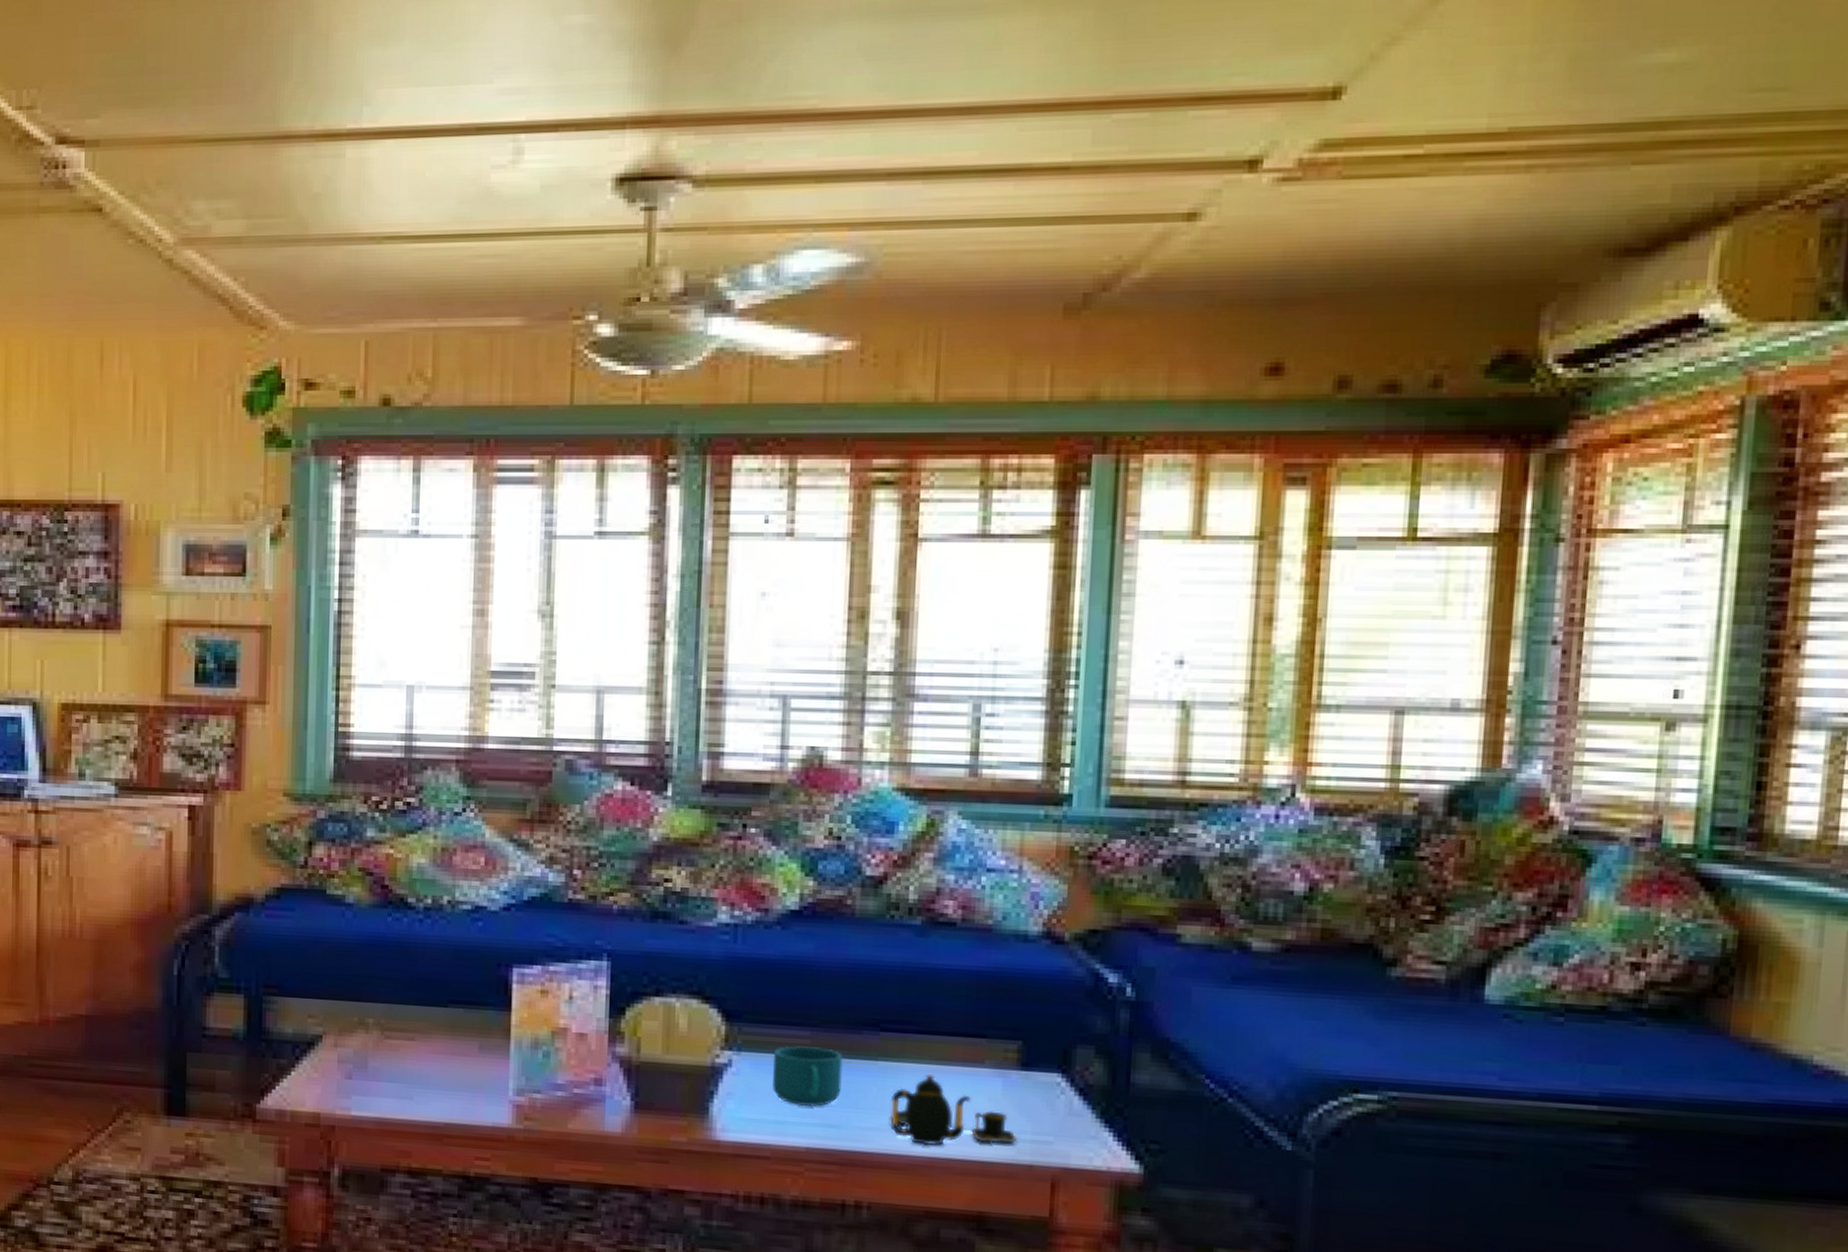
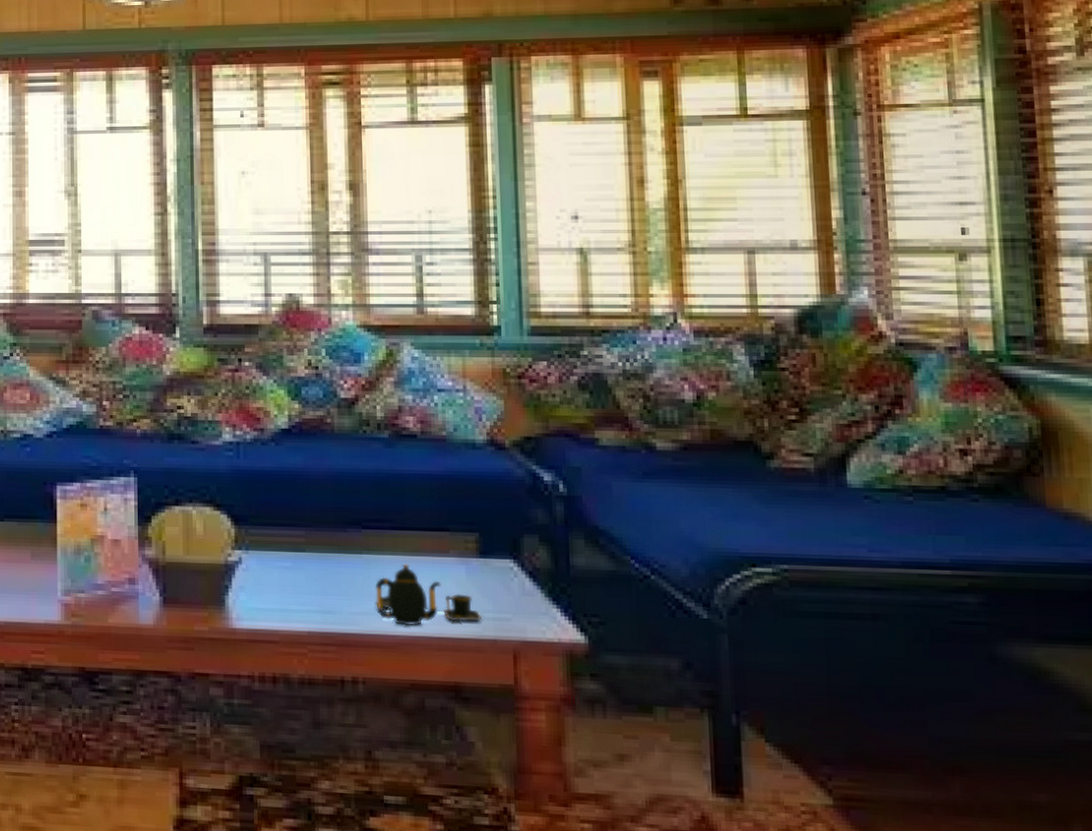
cup: present [772,1045,843,1108] -> none [276,544,334,597]

